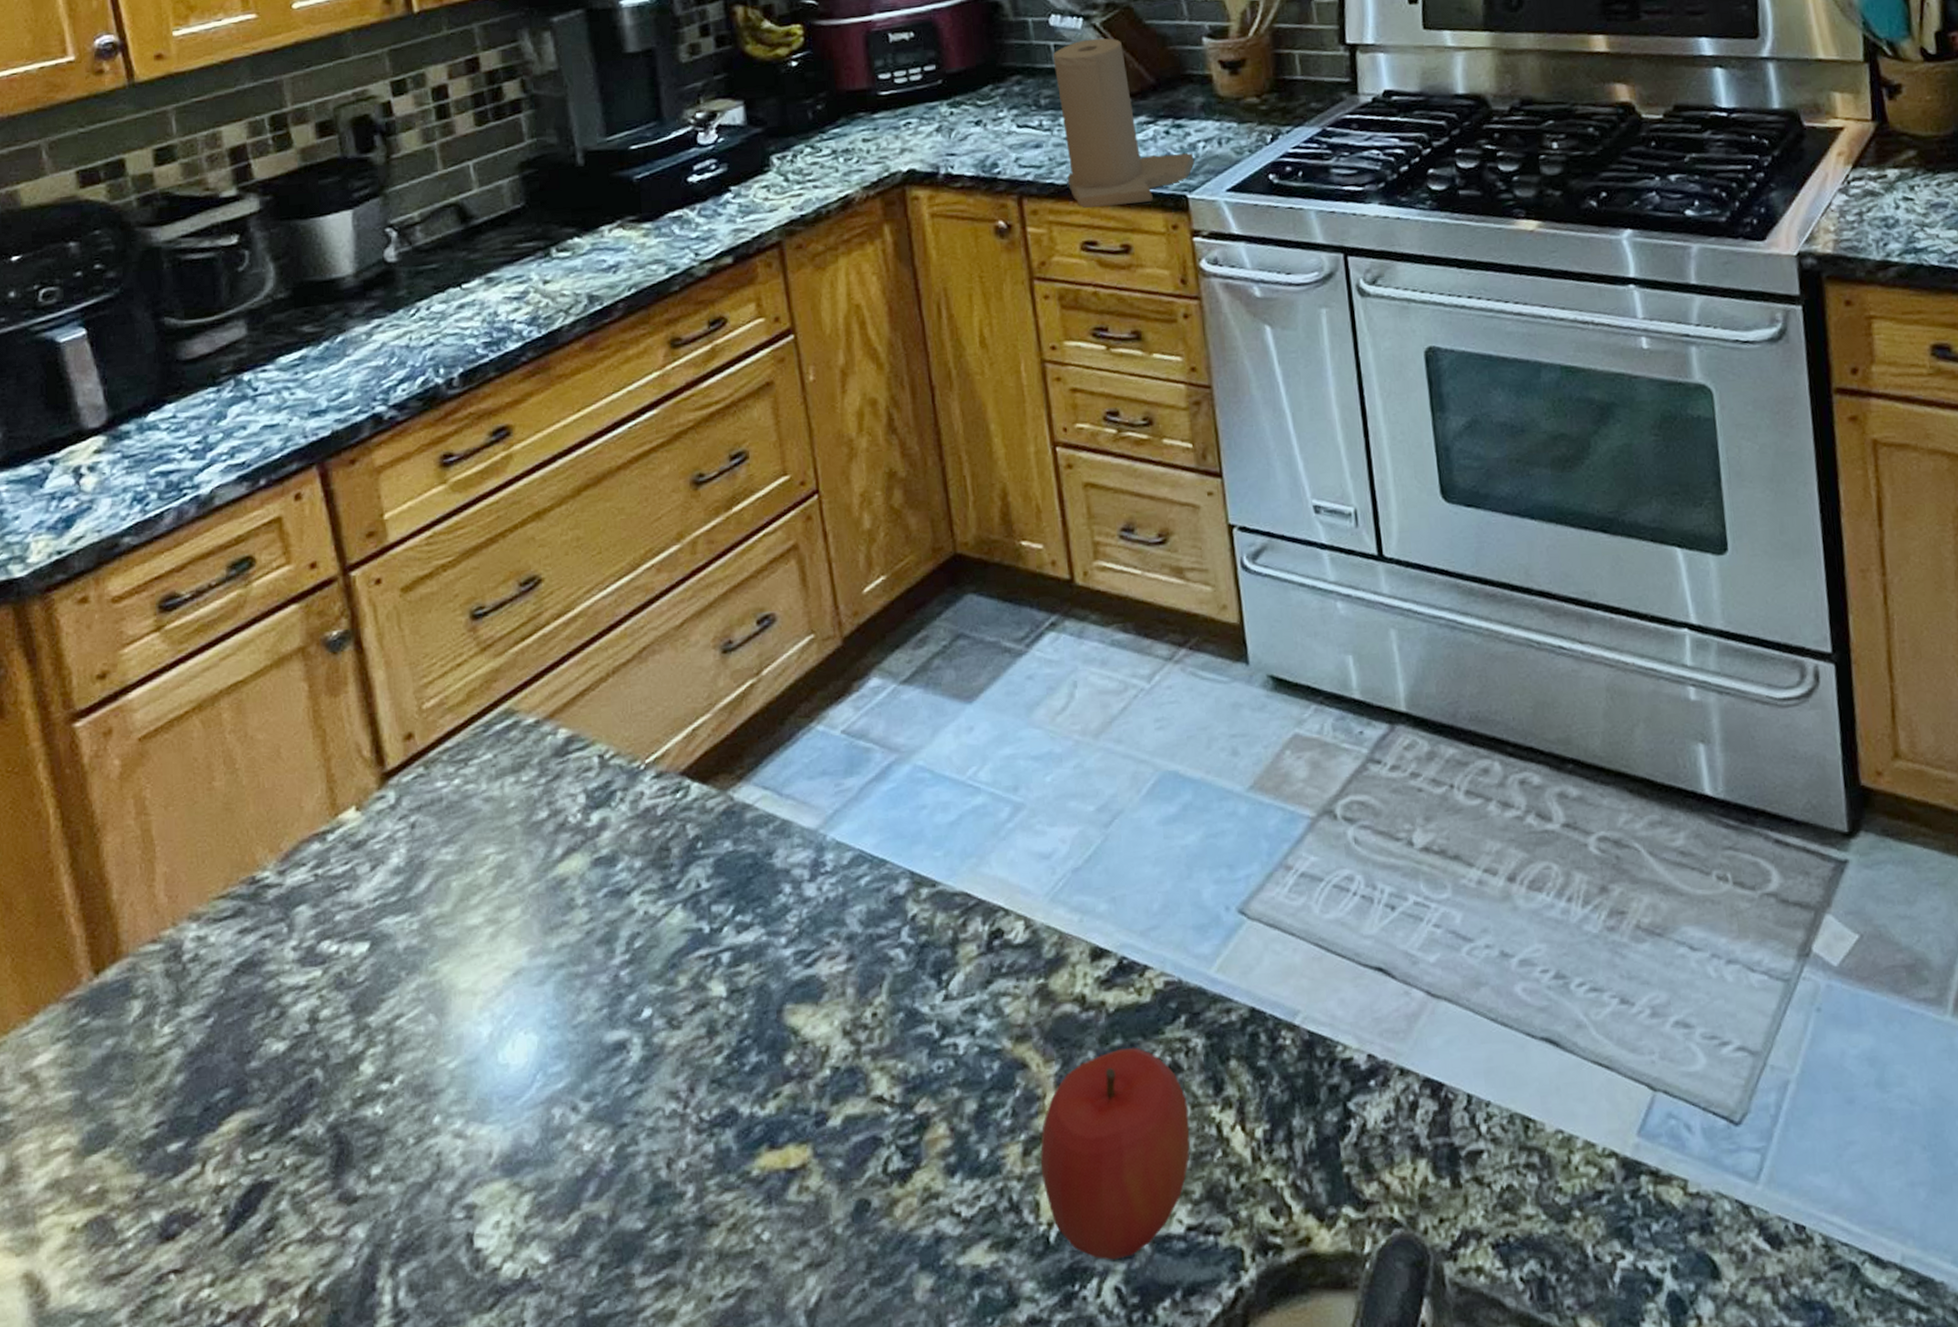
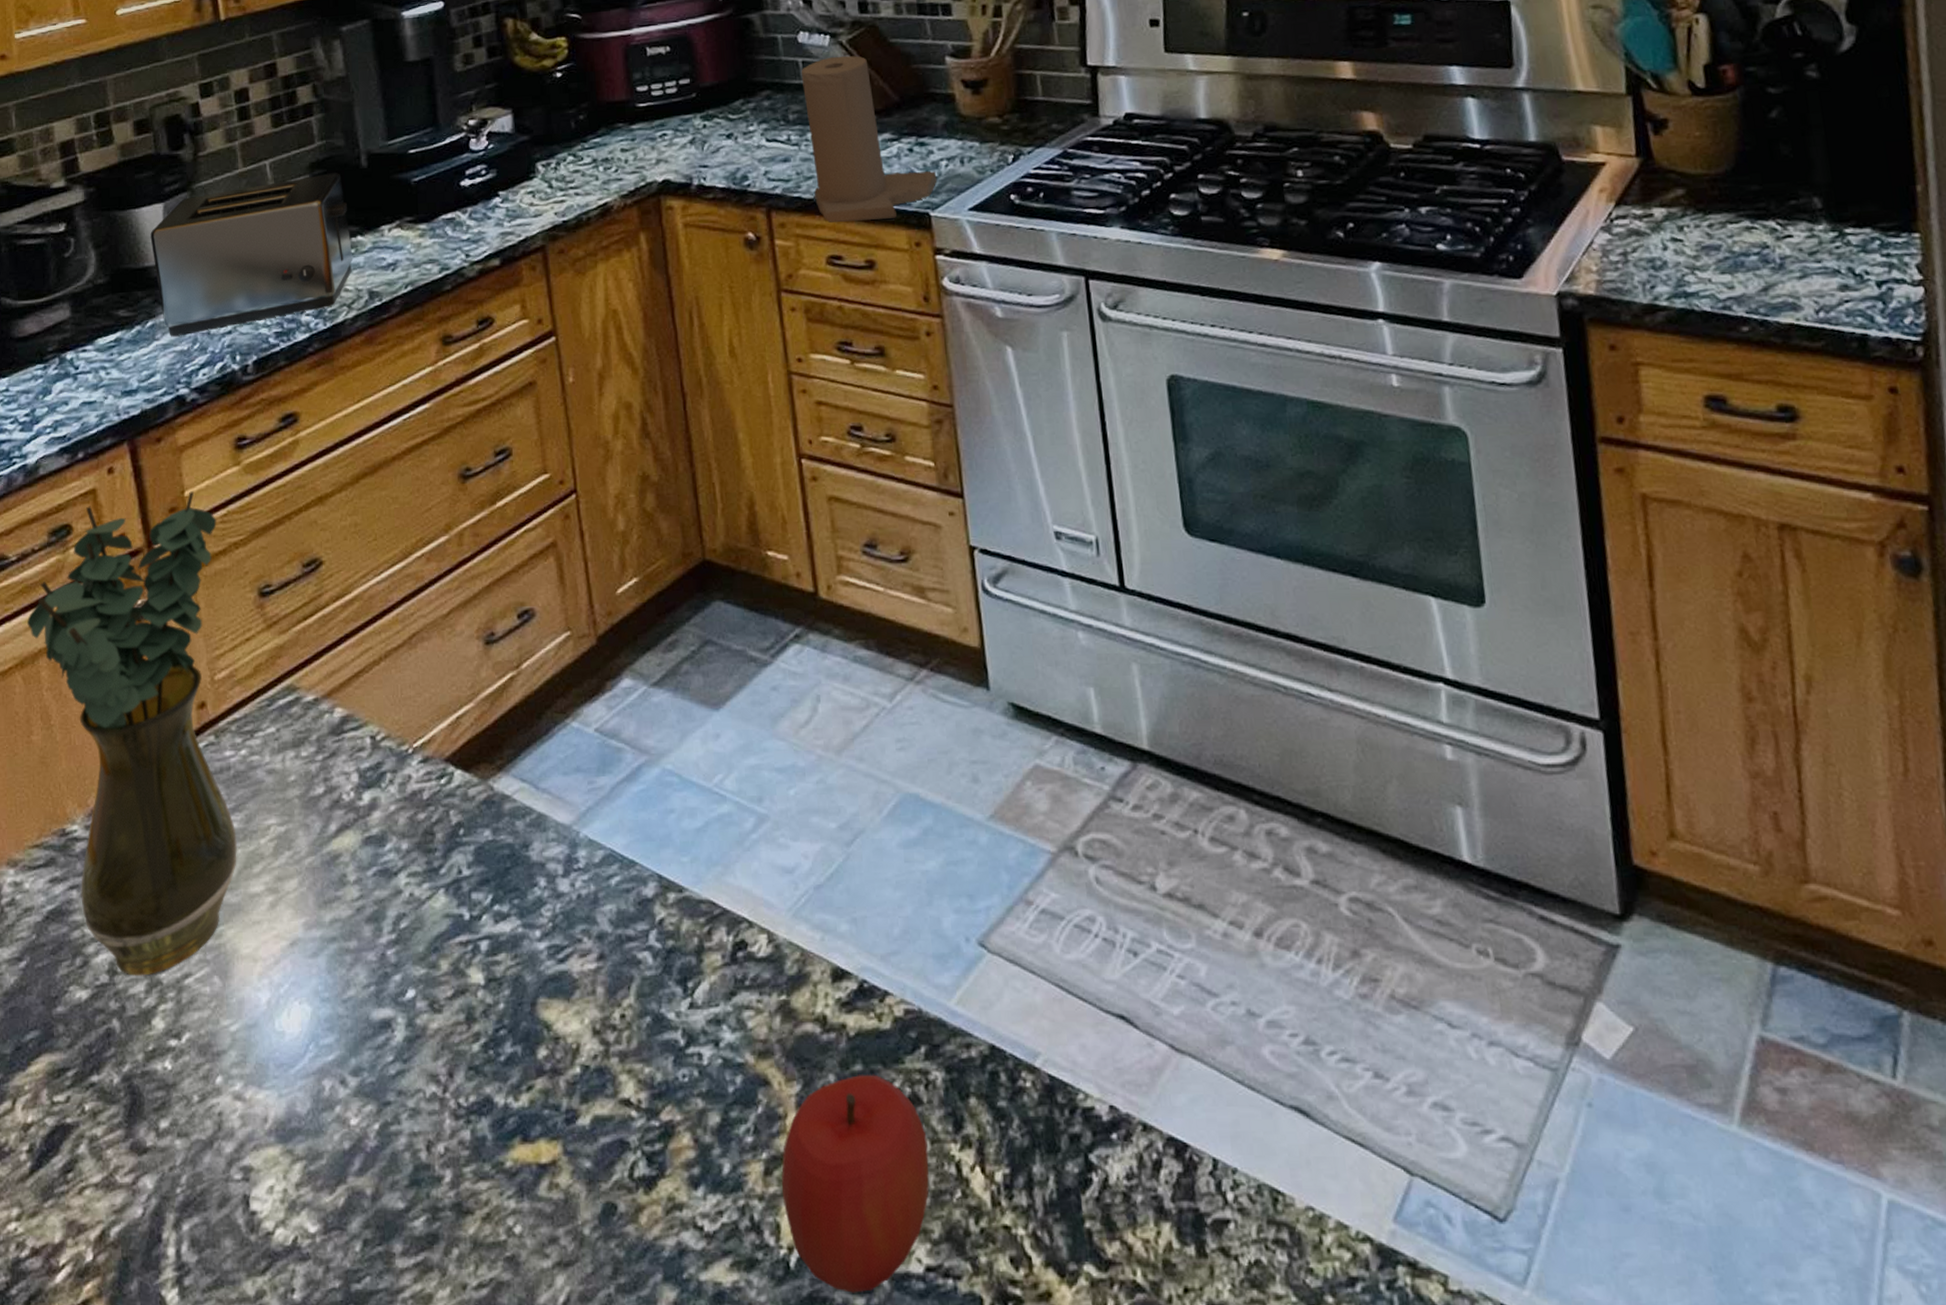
vase: none [204,513,453,1022] -> present [26,491,238,976]
toaster: none [338,172,570,351] -> present [150,173,354,336]

